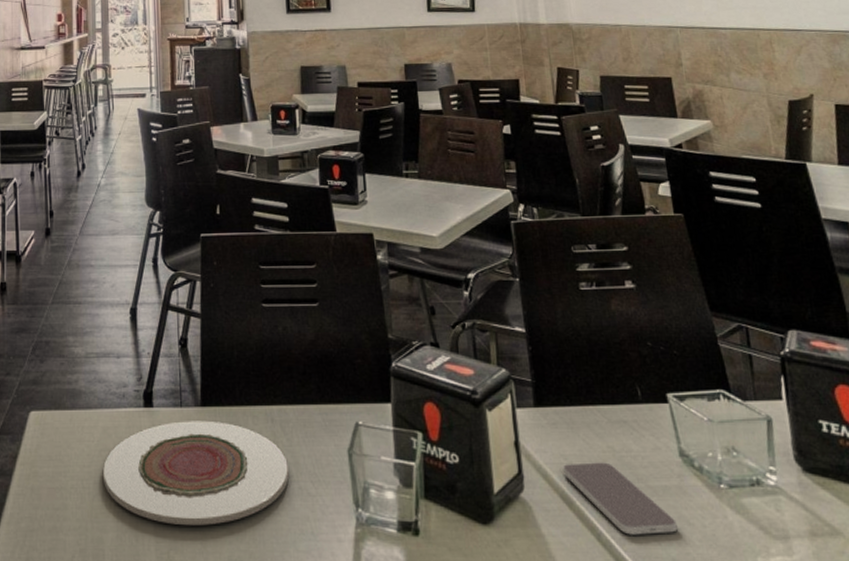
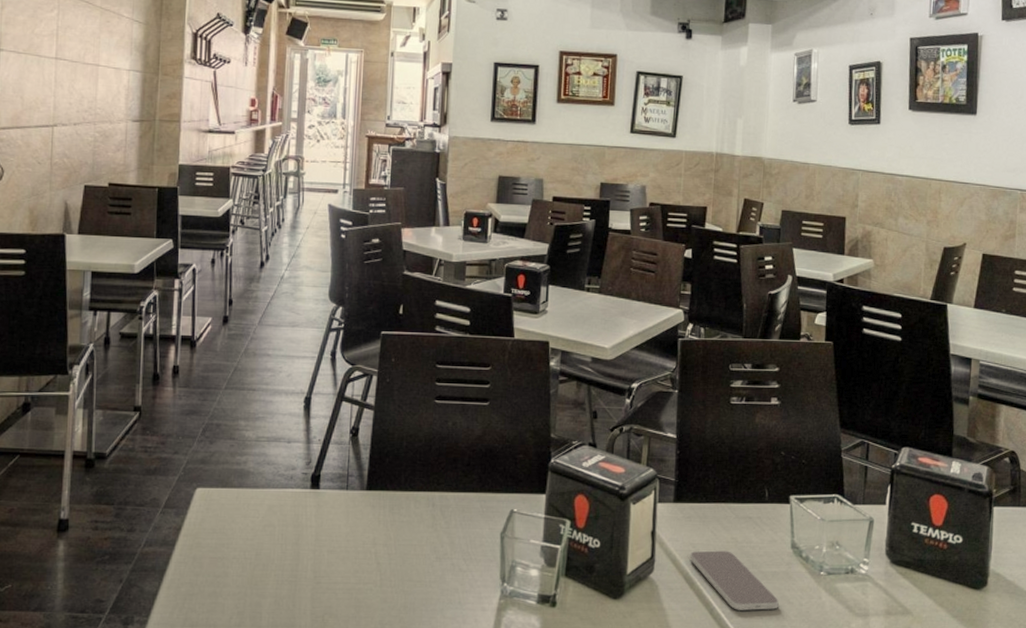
plate: present [102,420,290,526] -> none [264,502,445,594]

